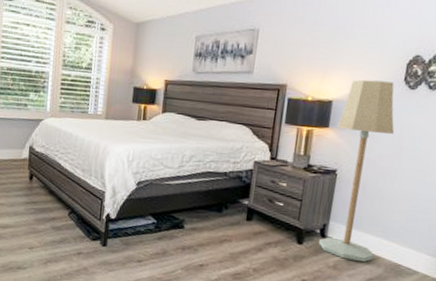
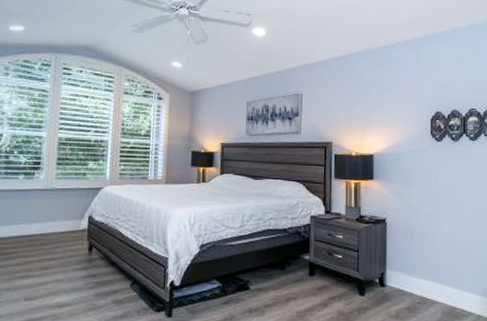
floor lamp: present [319,79,395,263] -> none [380,134,432,309]

